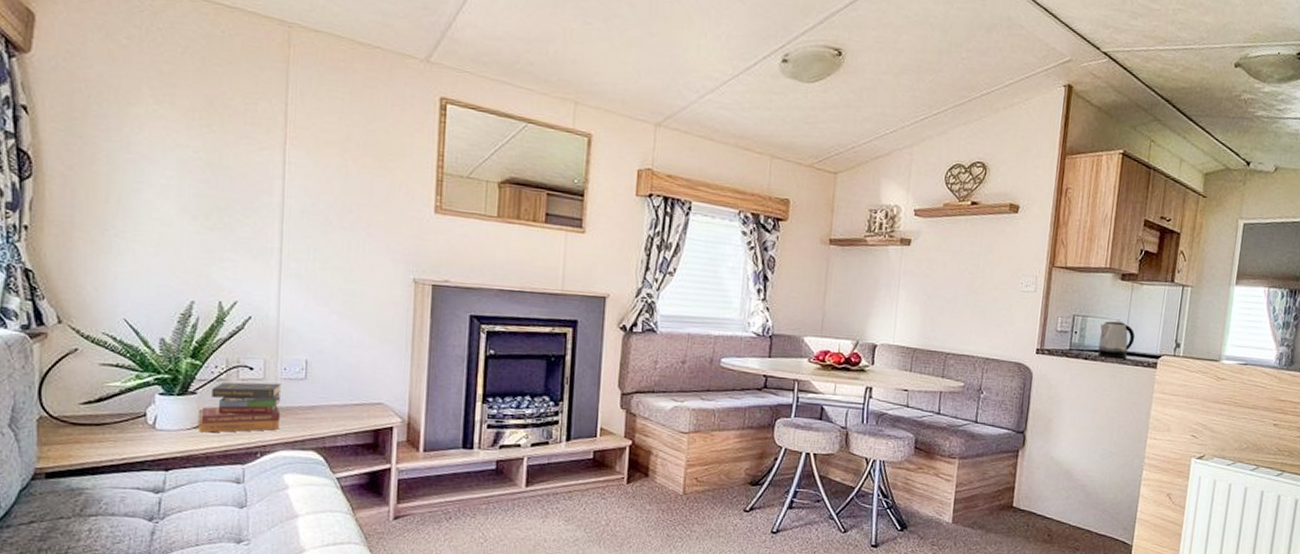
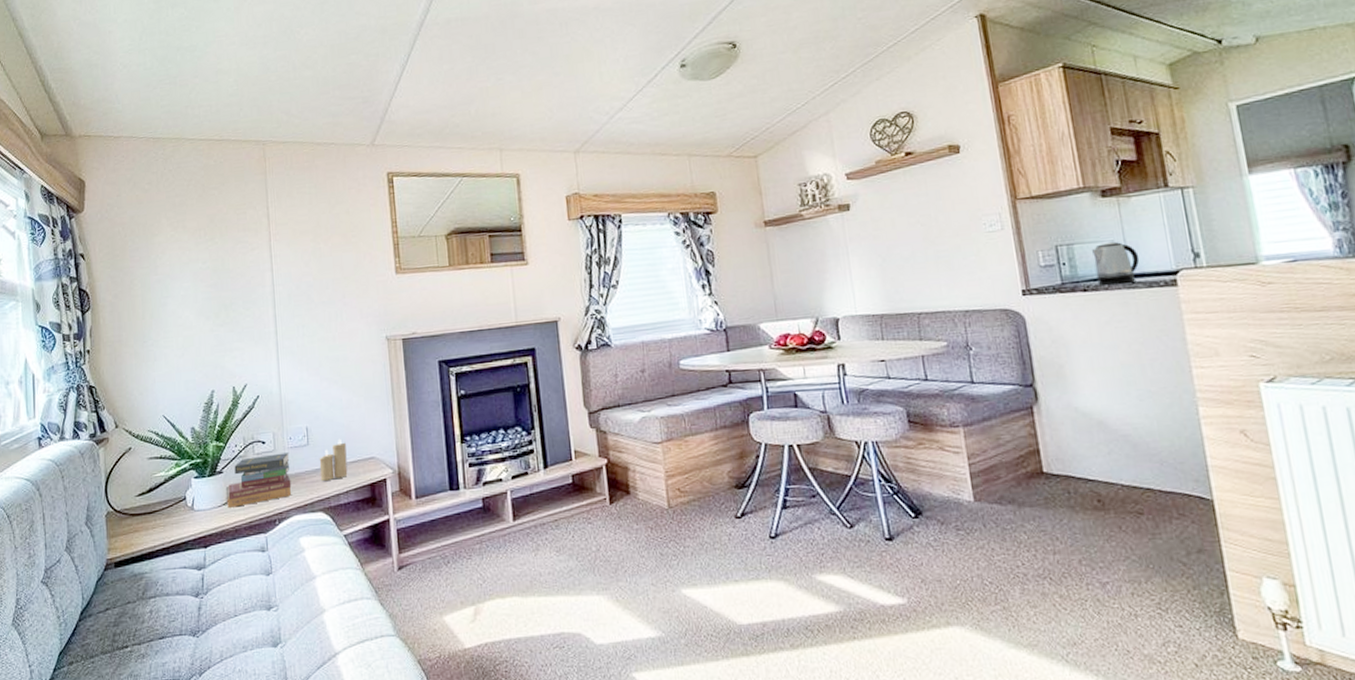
candle: none [316,378,351,420] -> present [319,438,348,481]

